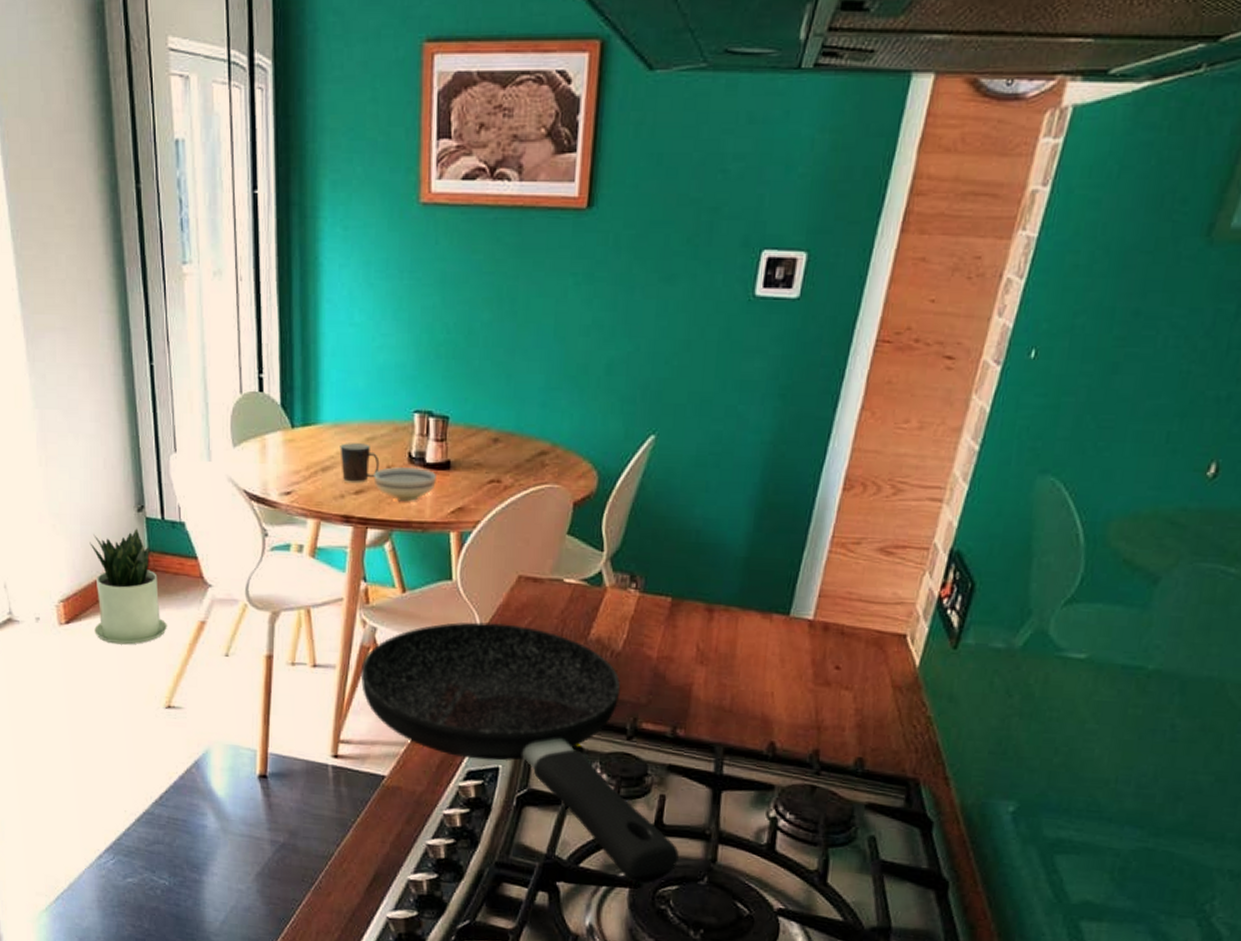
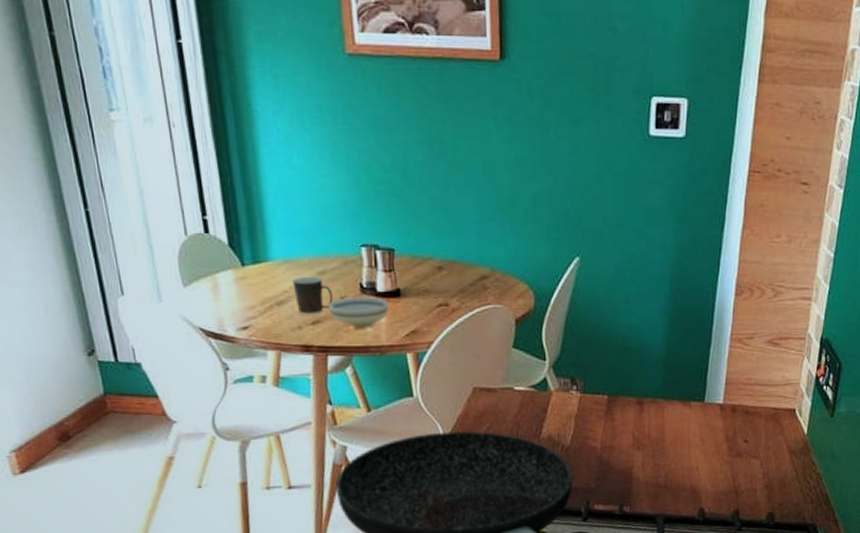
planter: present [90,528,167,645] -> none [38,372,133,488]

